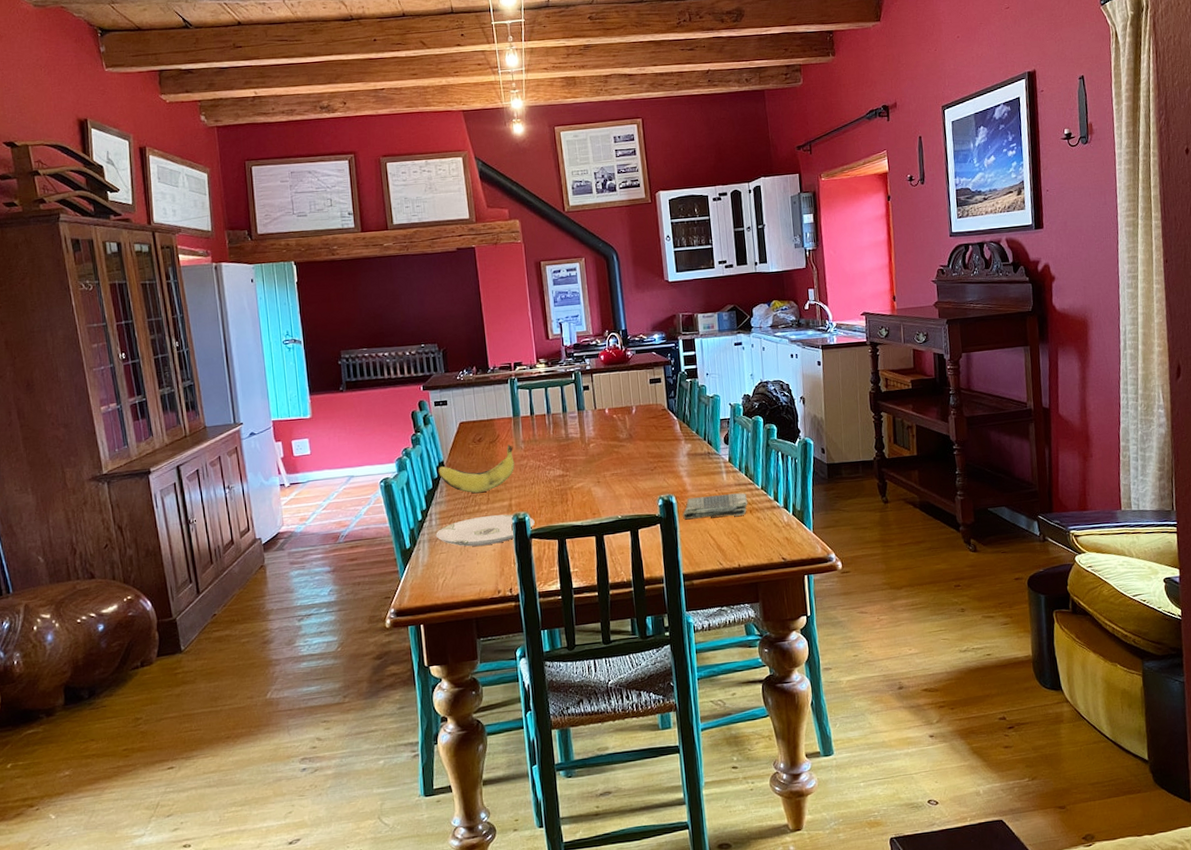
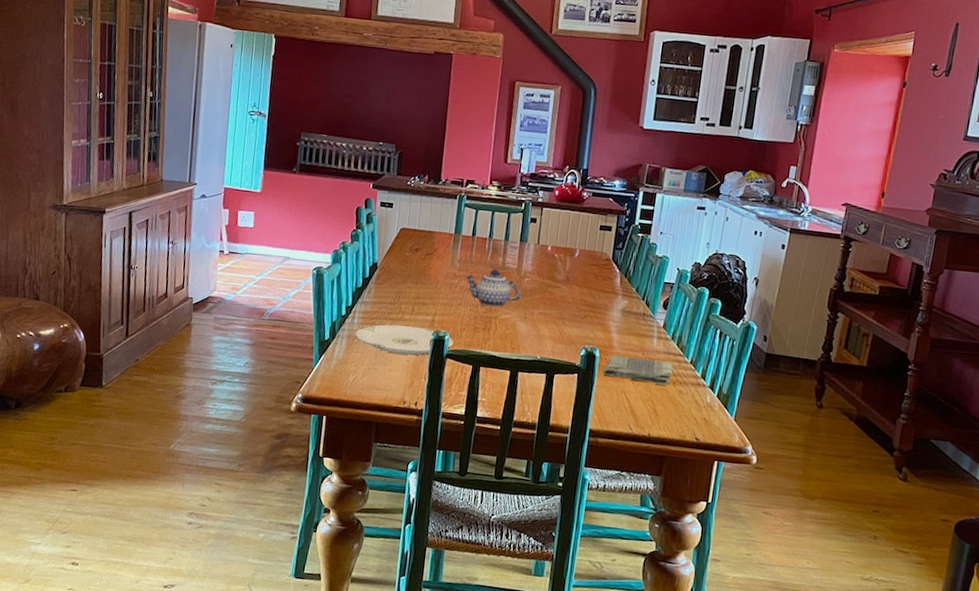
banana: present [438,444,515,494] -> none [370,260,448,302]
teapot: none [532,442,591,480] -> present [465,269,522,307]

